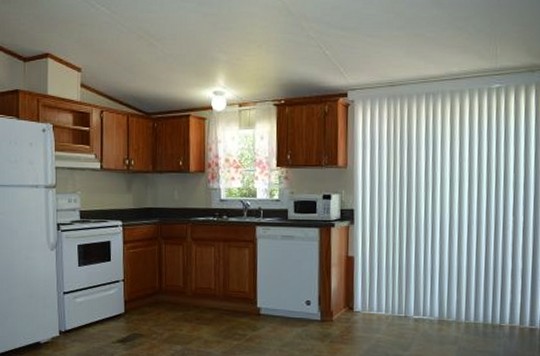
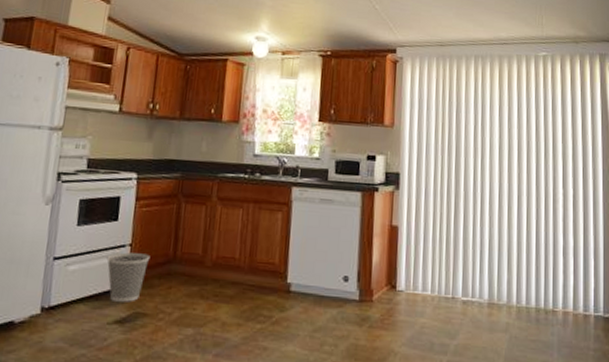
wastebasket: none [105,286,140,326] -> present [106,252,150,302]

